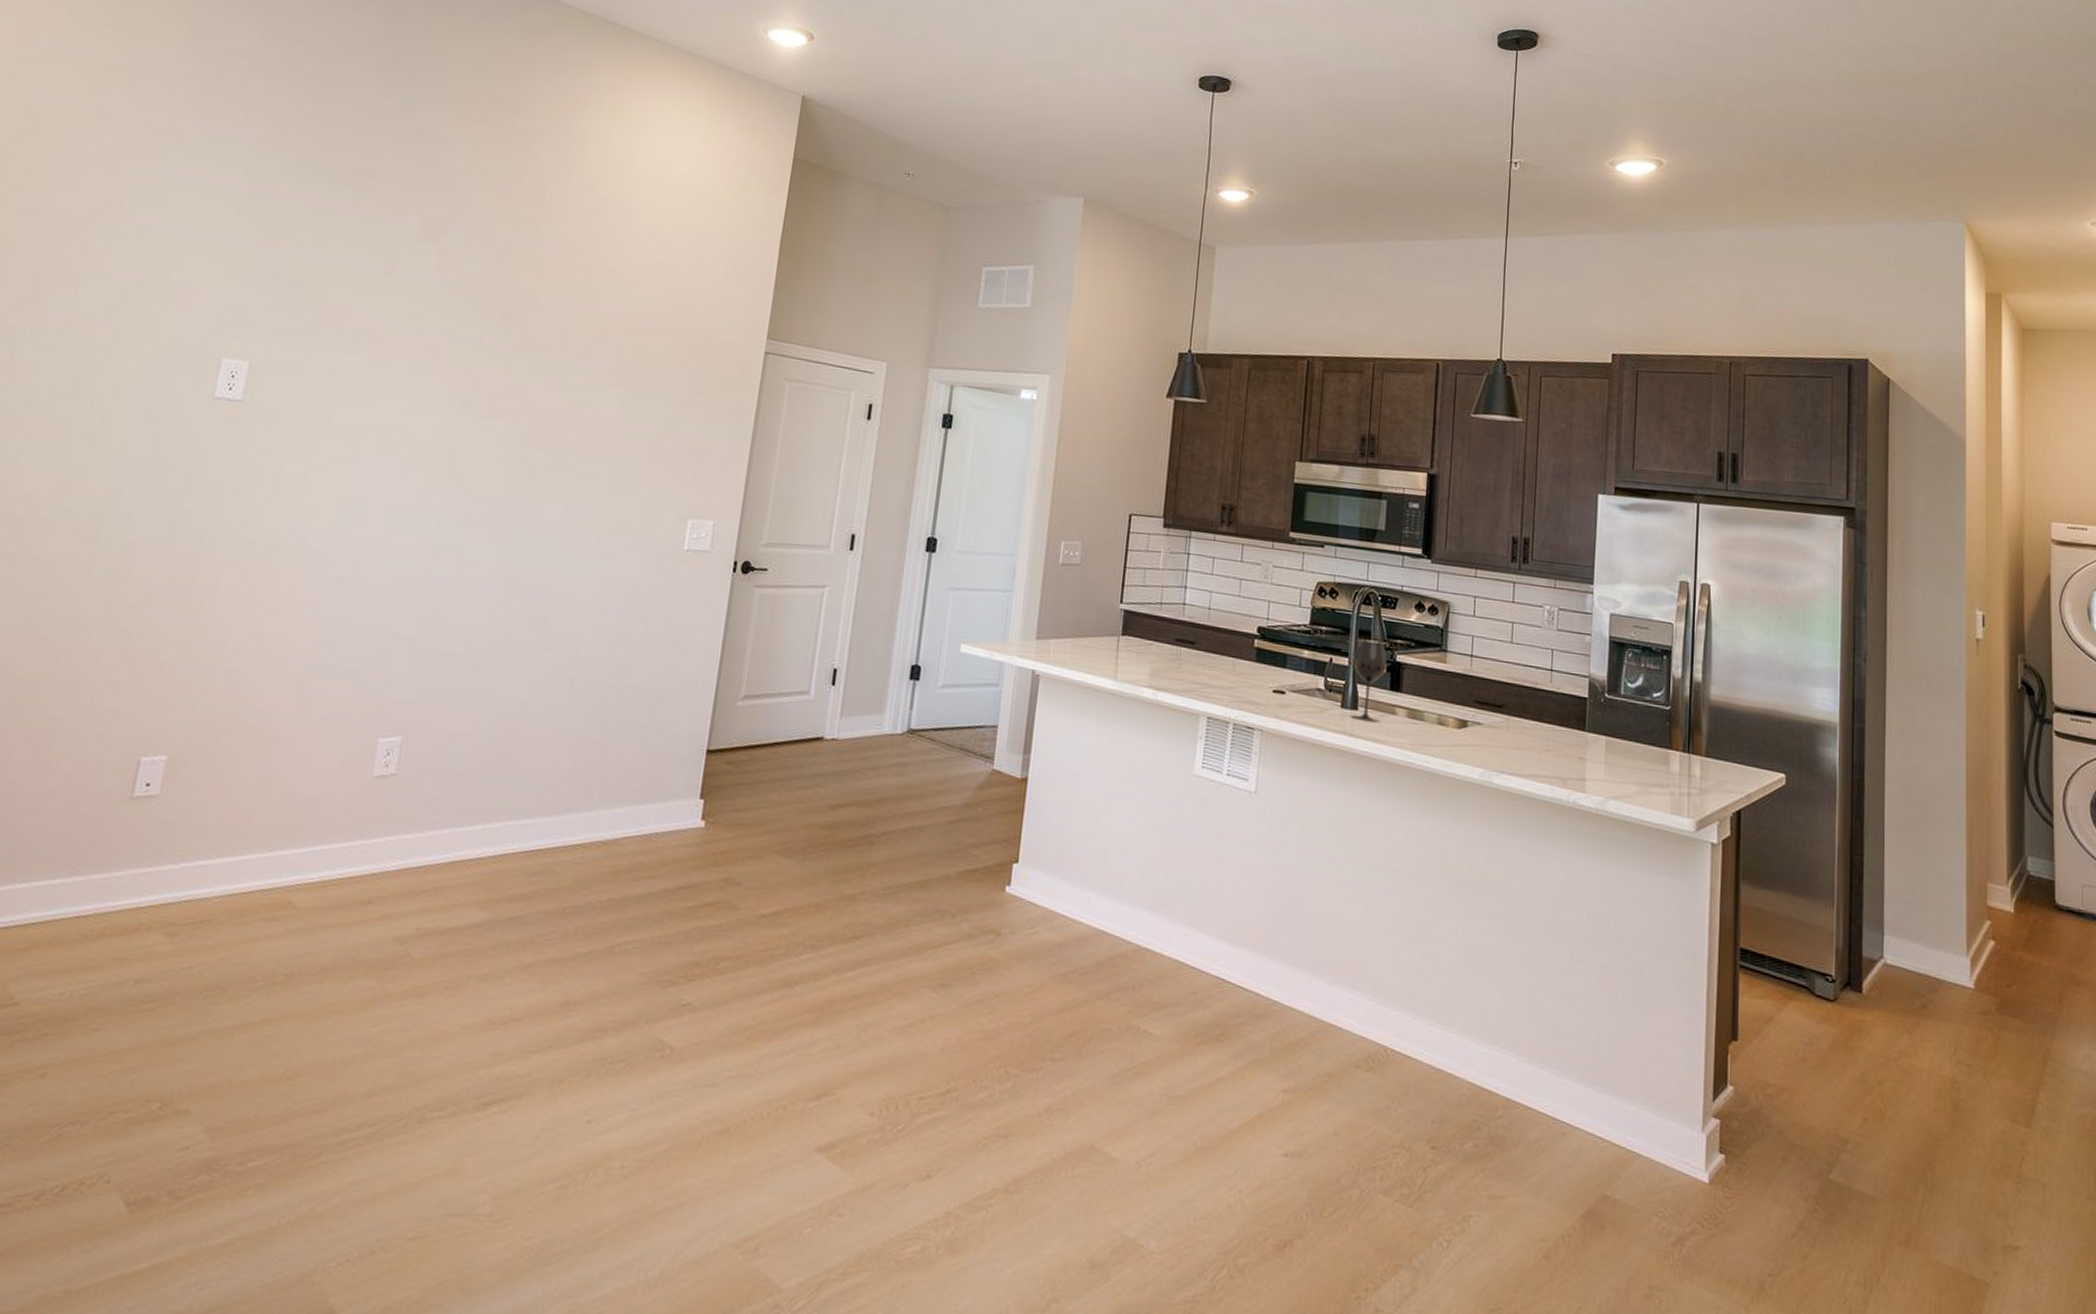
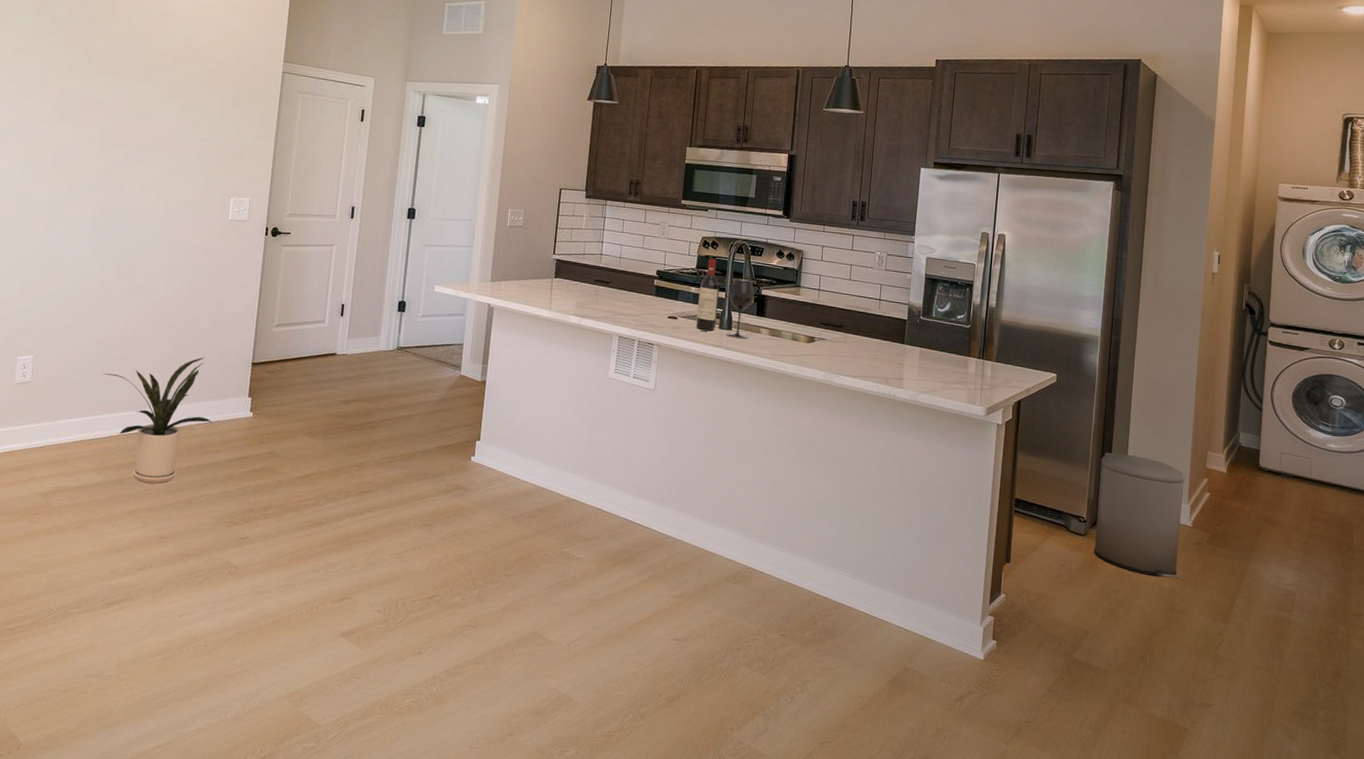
house plant: none [499,741,649,924] -> present [104,357,213,484]
wine bottle: none [1310,611,1342,713] -> present [696,258,720,332]
pedal bin: none [1848,883,1963,1064] -> present [1094,452,1185,579]

